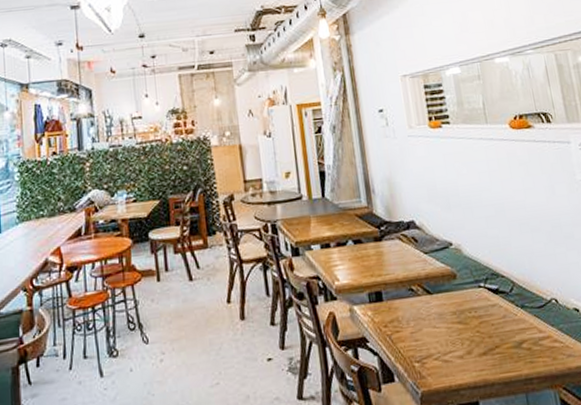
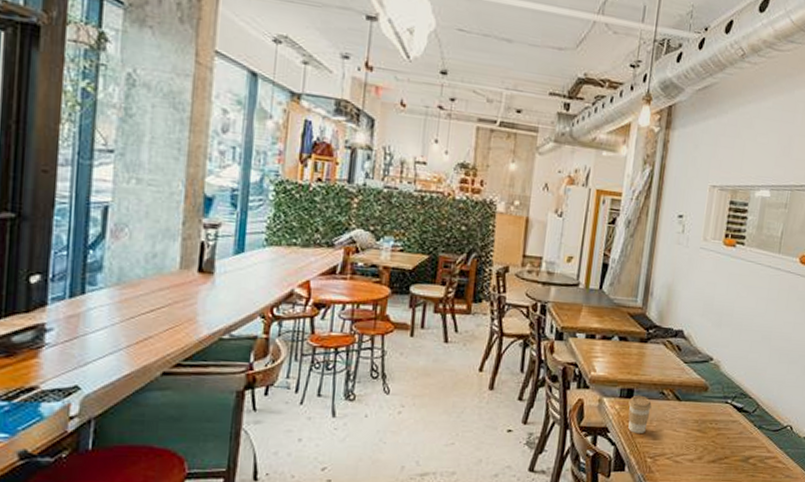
coffee cup: none [379,296,405,338] -> present [628,395,652,433]

